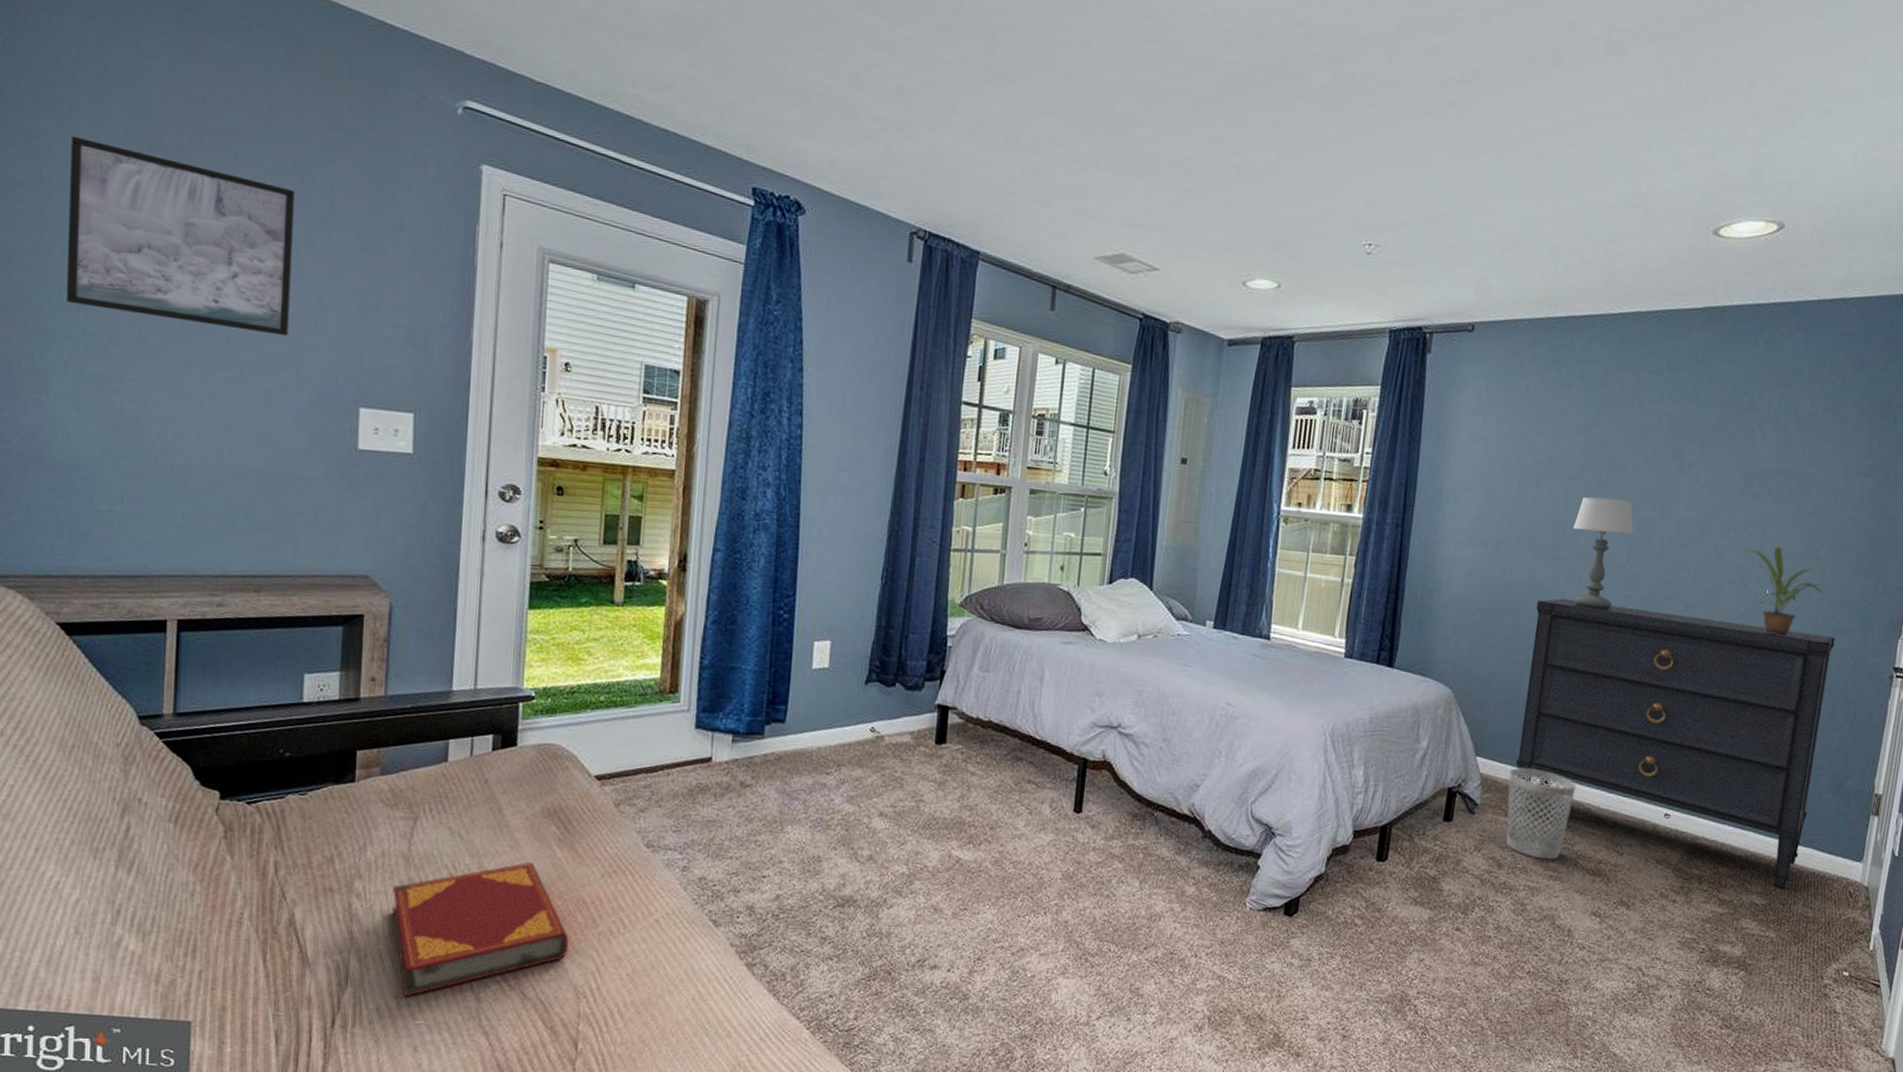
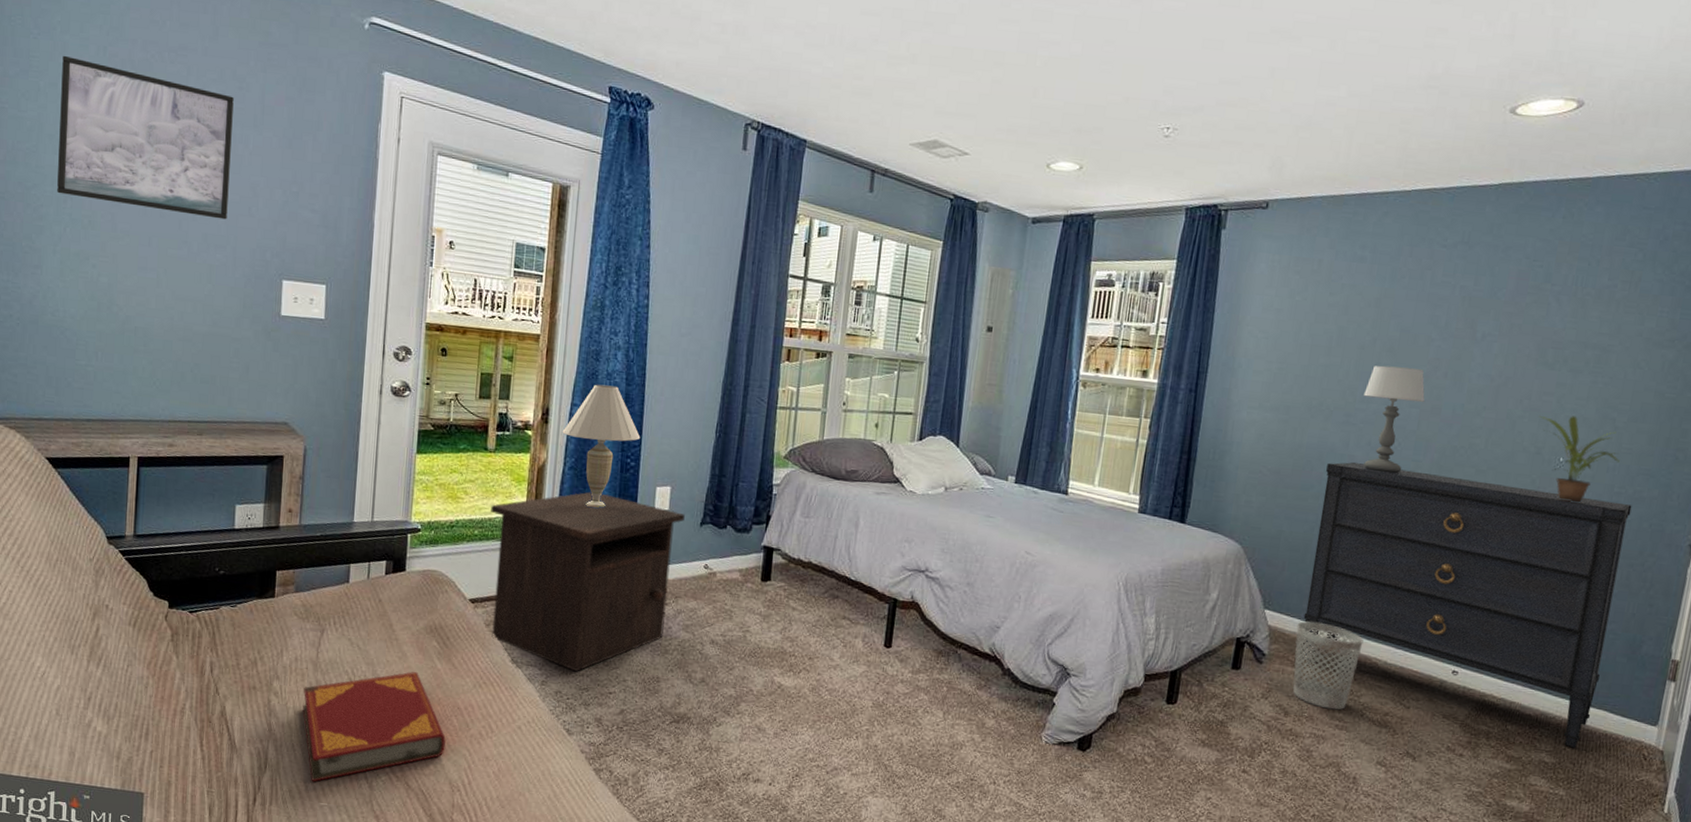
nightstand: none [619,648,847,855] -> present [491,491,685,672]
table lamp: none [703,526,795,667] -> present [562,384,641,508]

